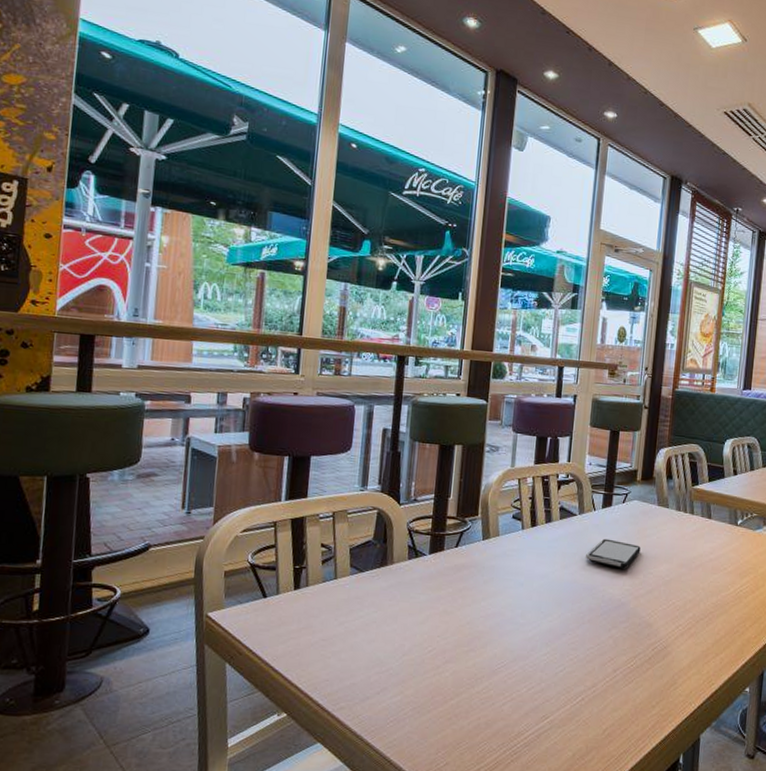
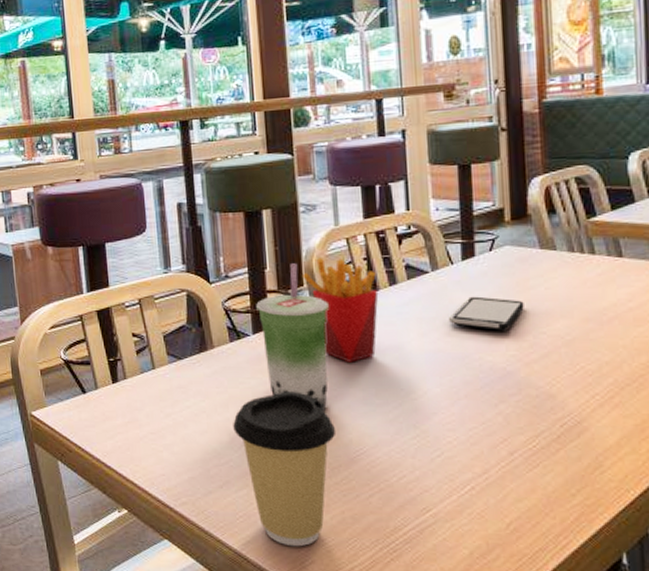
coffee cup: none [398,608,484,750] -> present [233,392,335,547]
beverage cup: none [435,495,496,625] -> present [256,263,329,409]
french fries: none [478,493,537,586] -> present [301,258,379,363]

